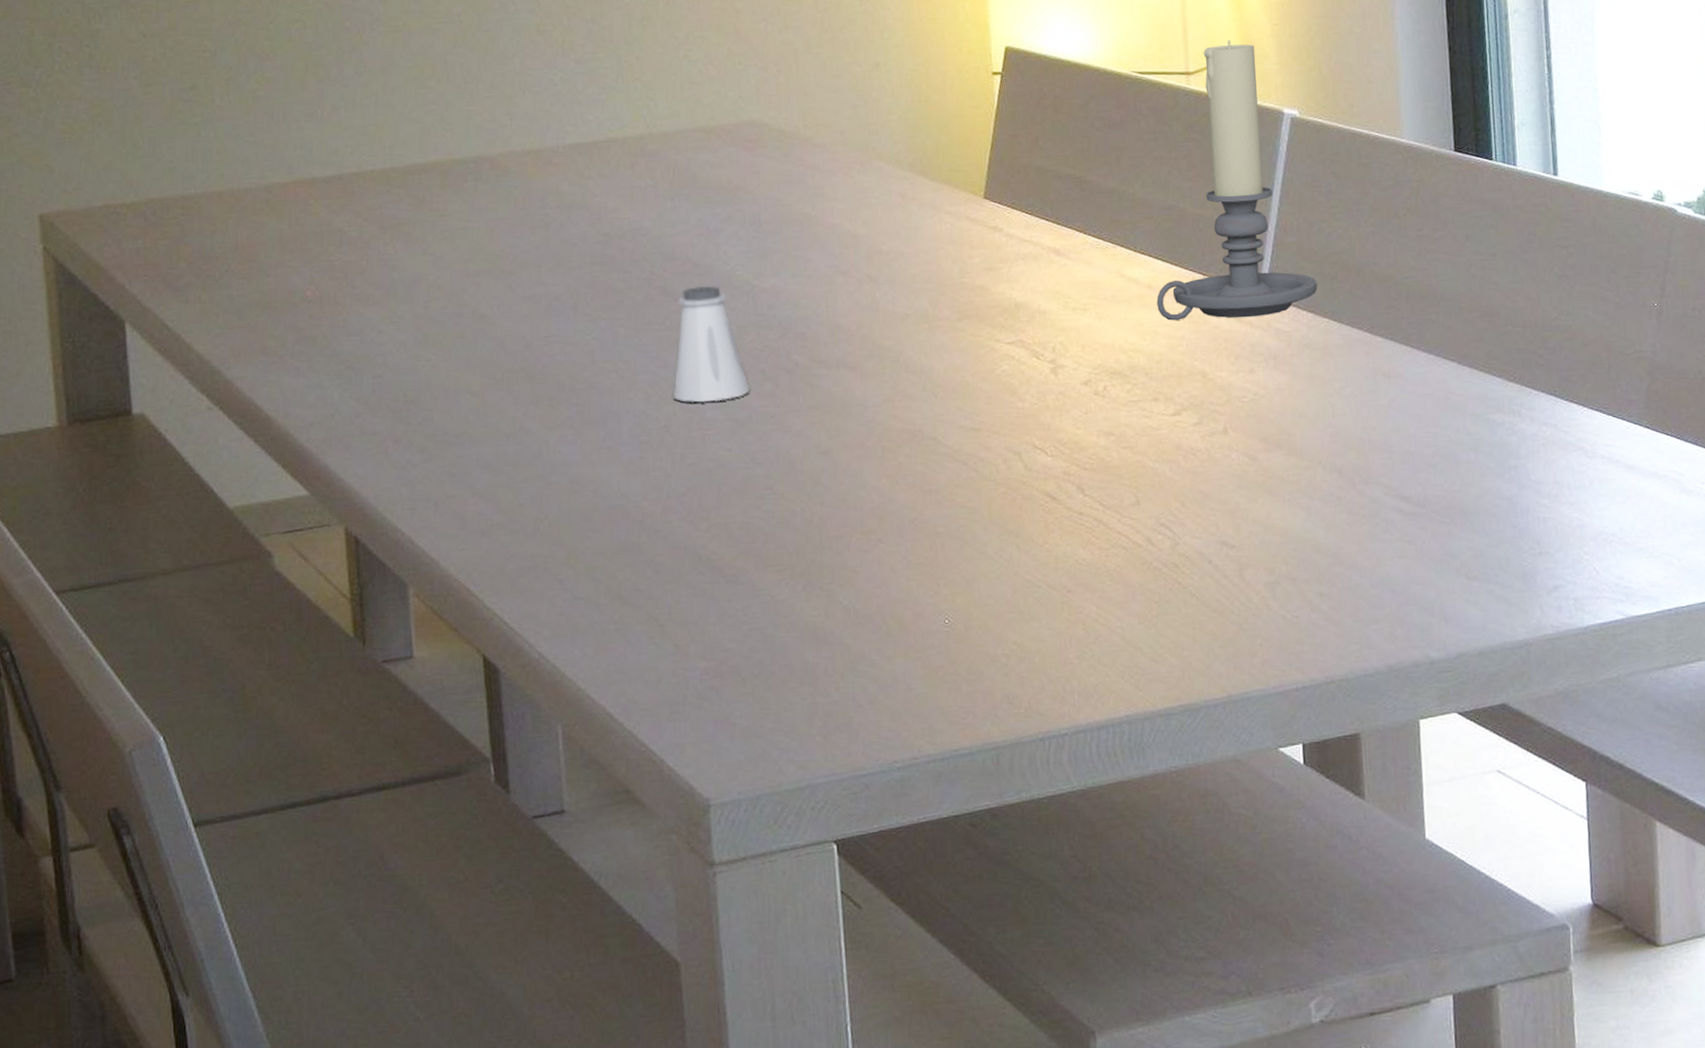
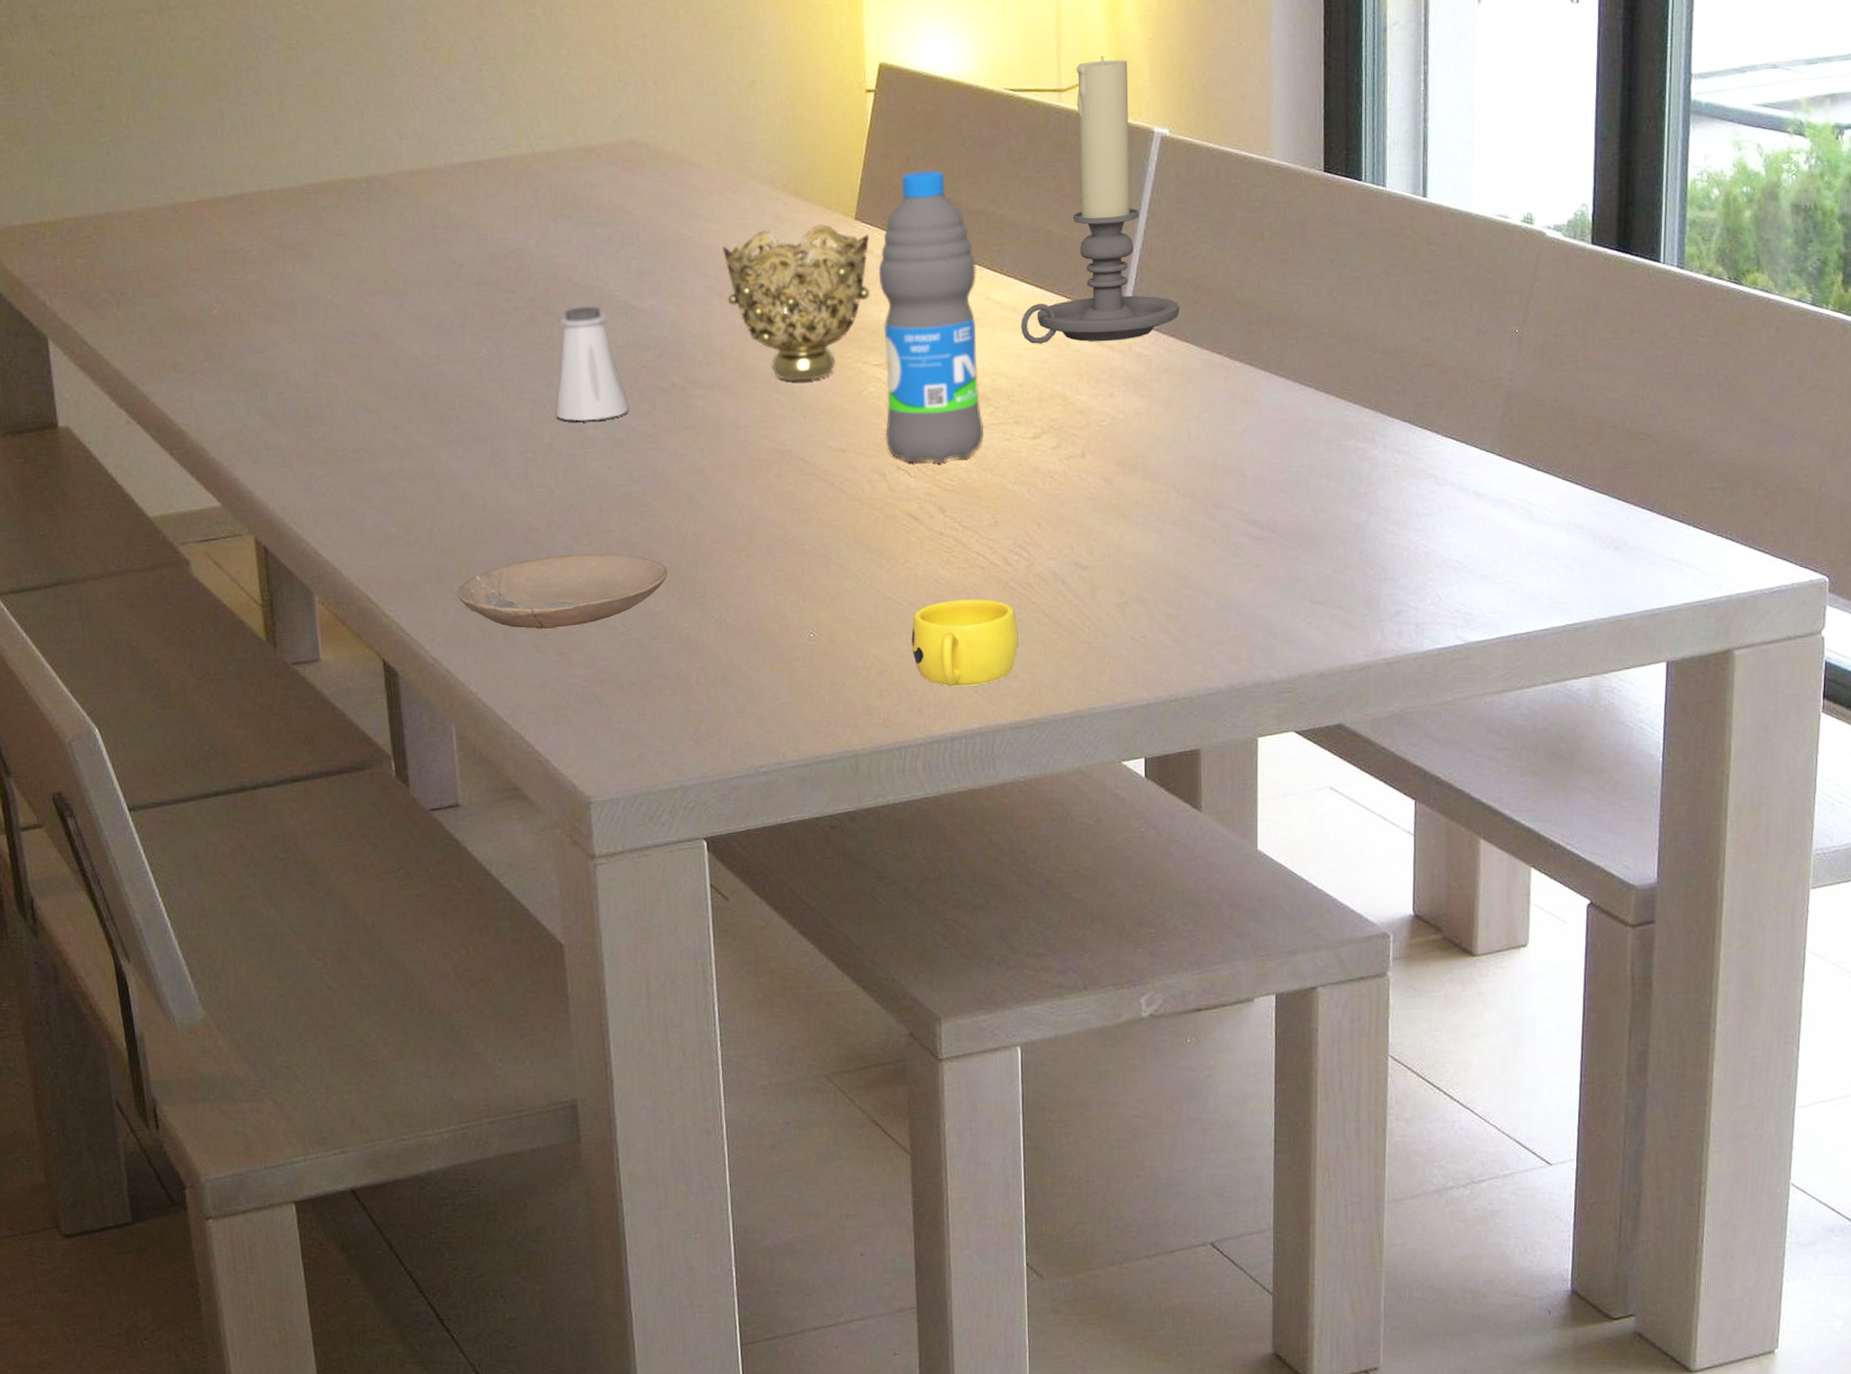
plate: none [565,539,792,621] -> present [457,553,668,630]
decorative bowl: none [848,203,1001,360] -> present [723,224,870,382]
water bottle: none [1009,150,1123,442] -> present [878,170,985,463]
cup: none [1052,580,1166,672] -> present [911,599,1019,686]

